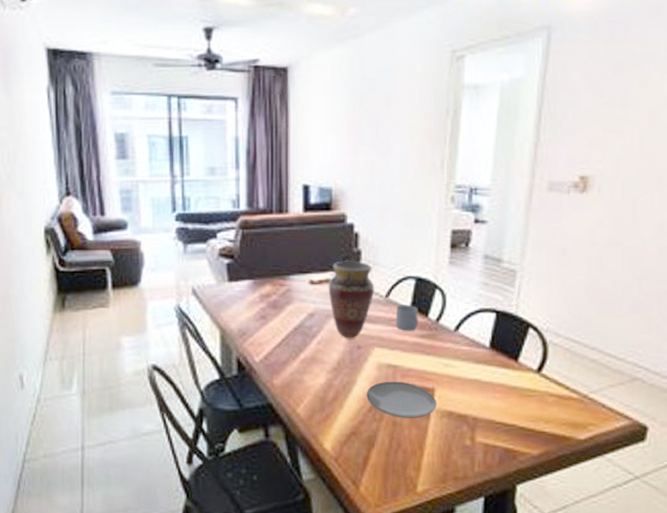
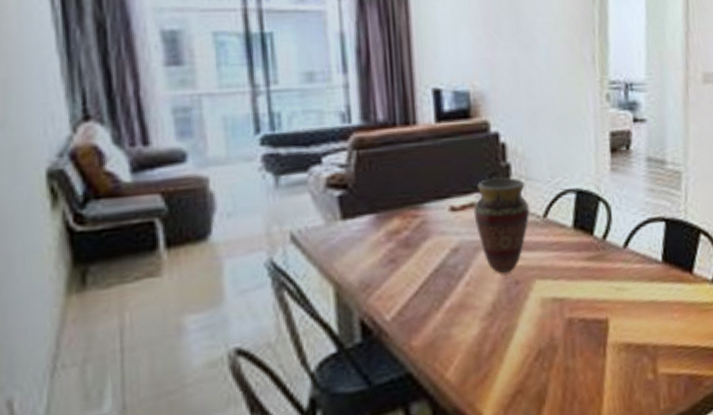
plate: present [366,381,437,418] -> none [530,316,613,362]
cup: present [395,305,418,331] -> none [557,223,583,255]

